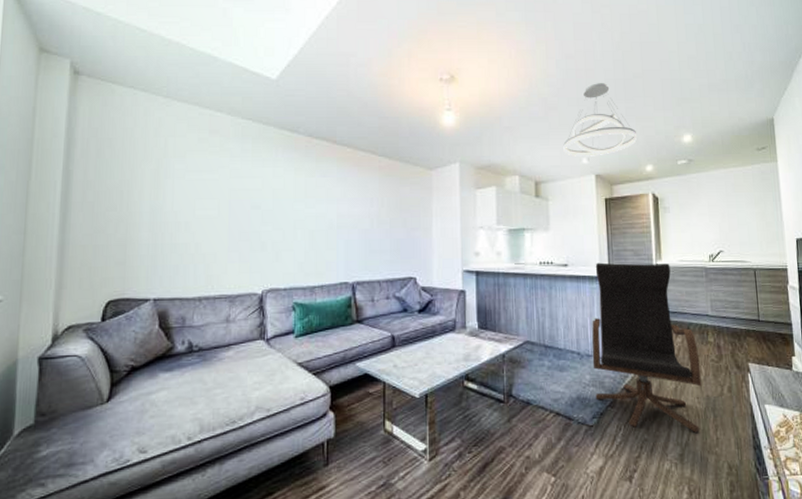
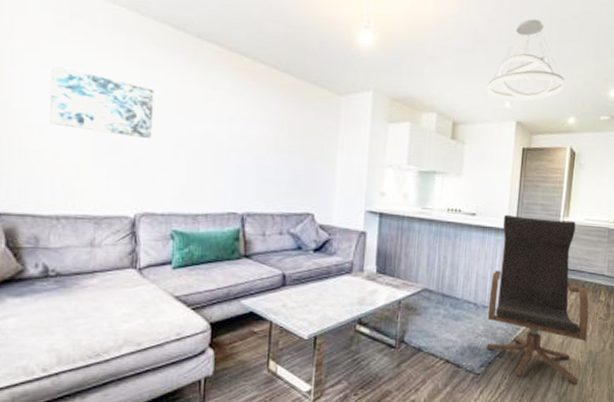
wall art: none [194,172,275,225] -> present [50,65,154,139]

